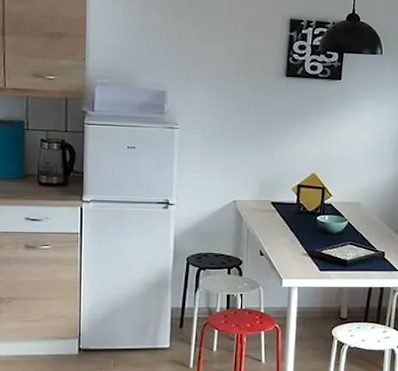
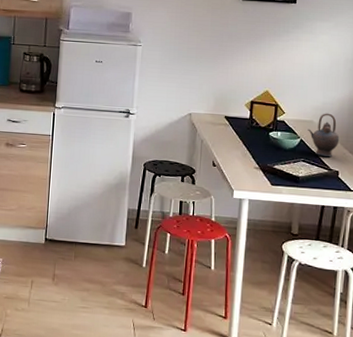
teapot: none [354,194,385,239] -> present [307,113,340,157]

